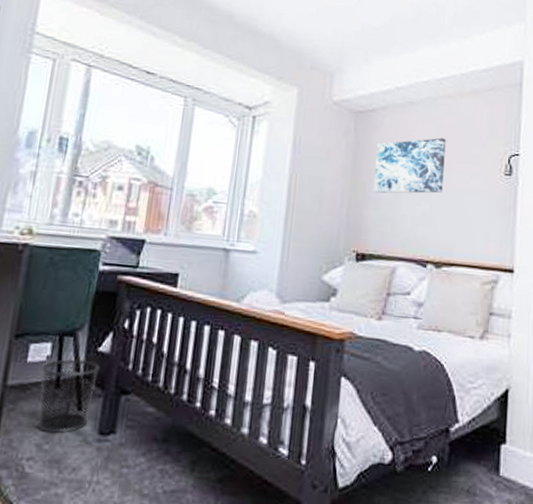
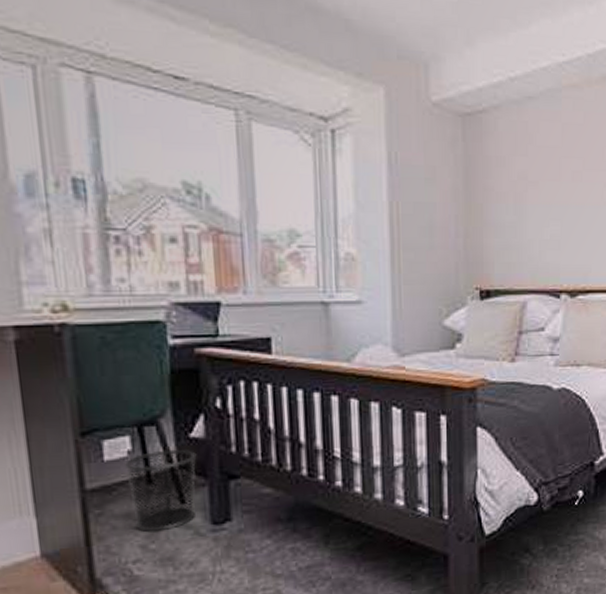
wall art: present [373,137,446,194] -> none [491,141,574,217]

